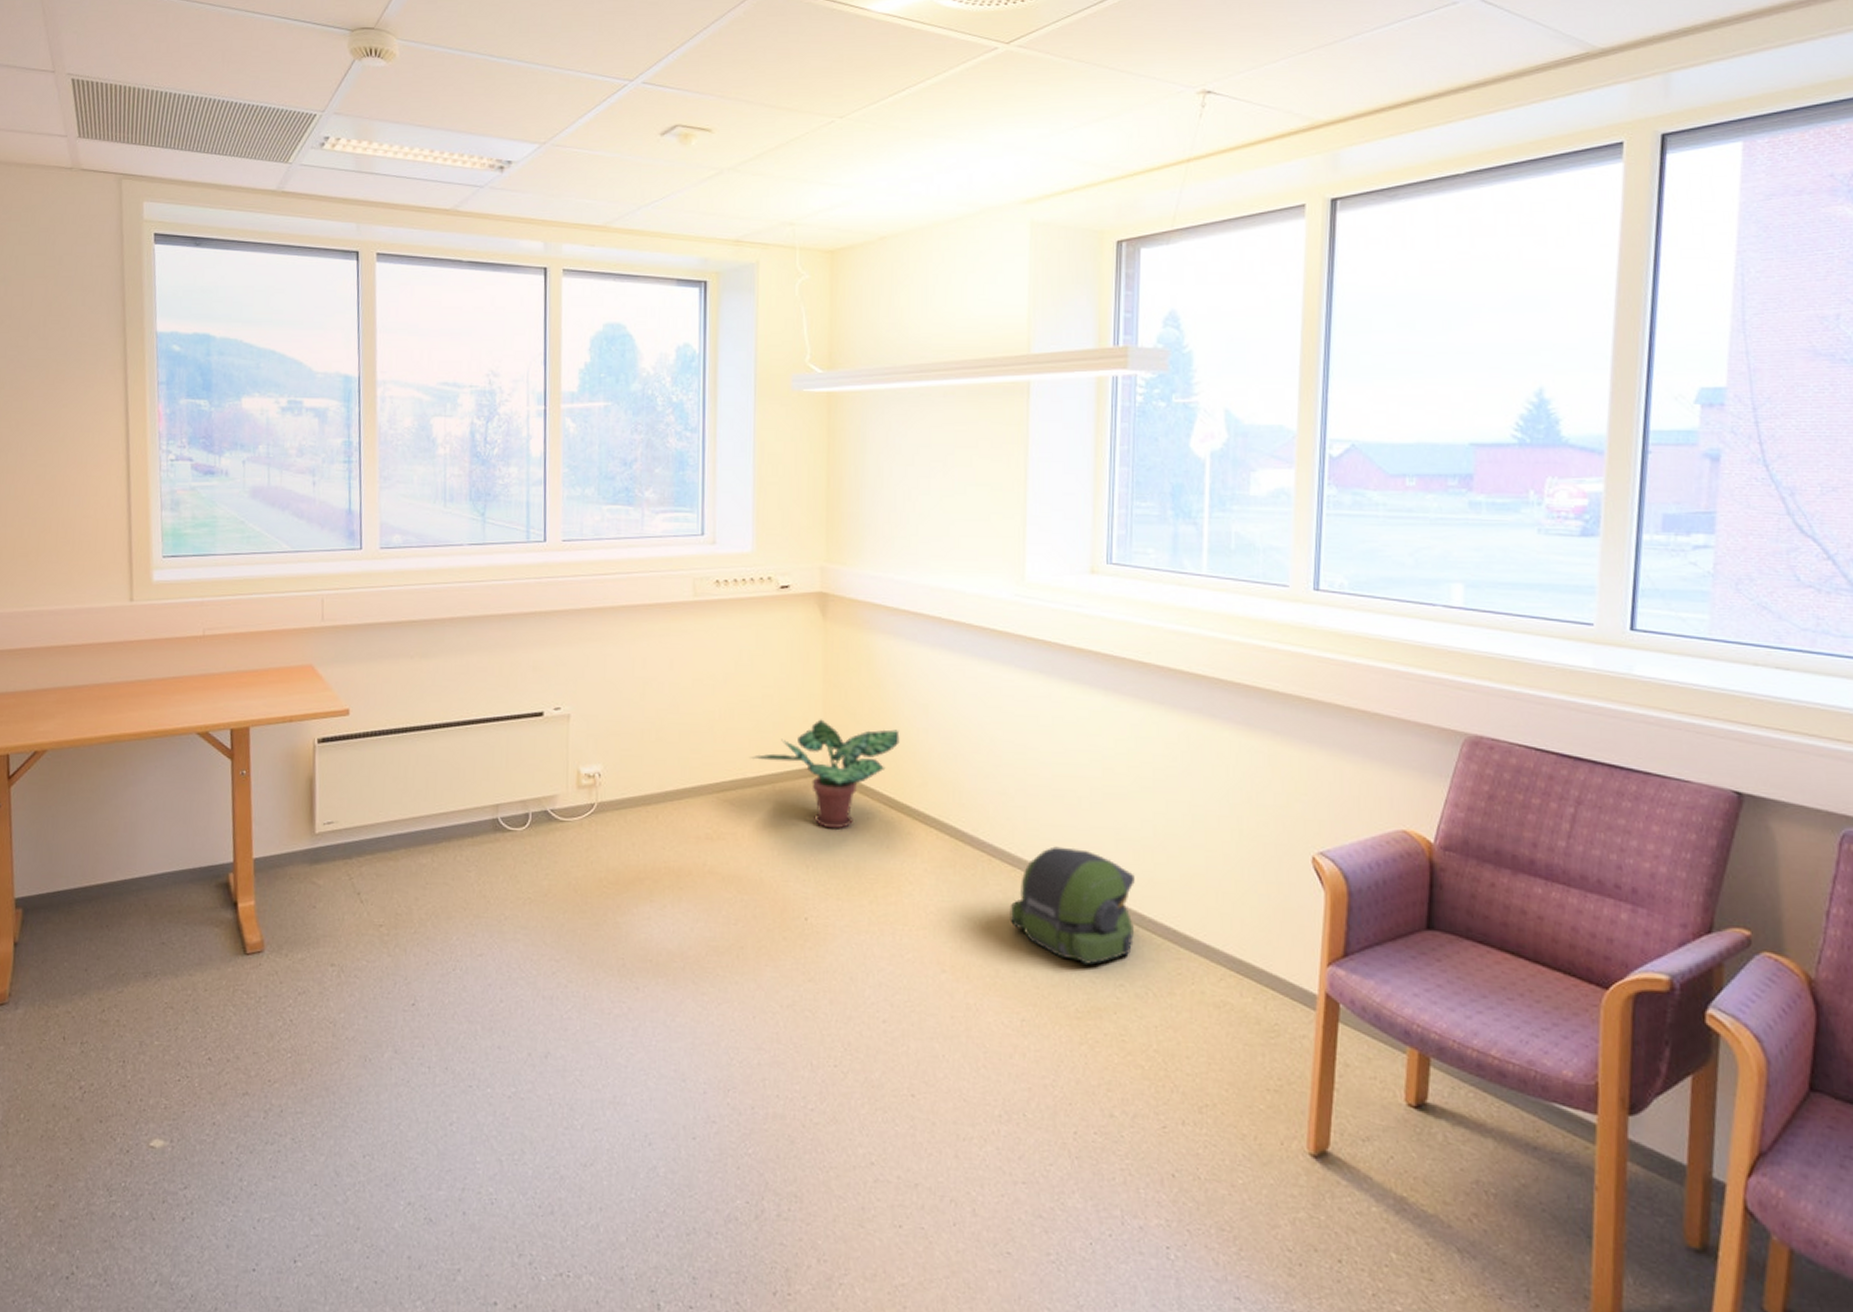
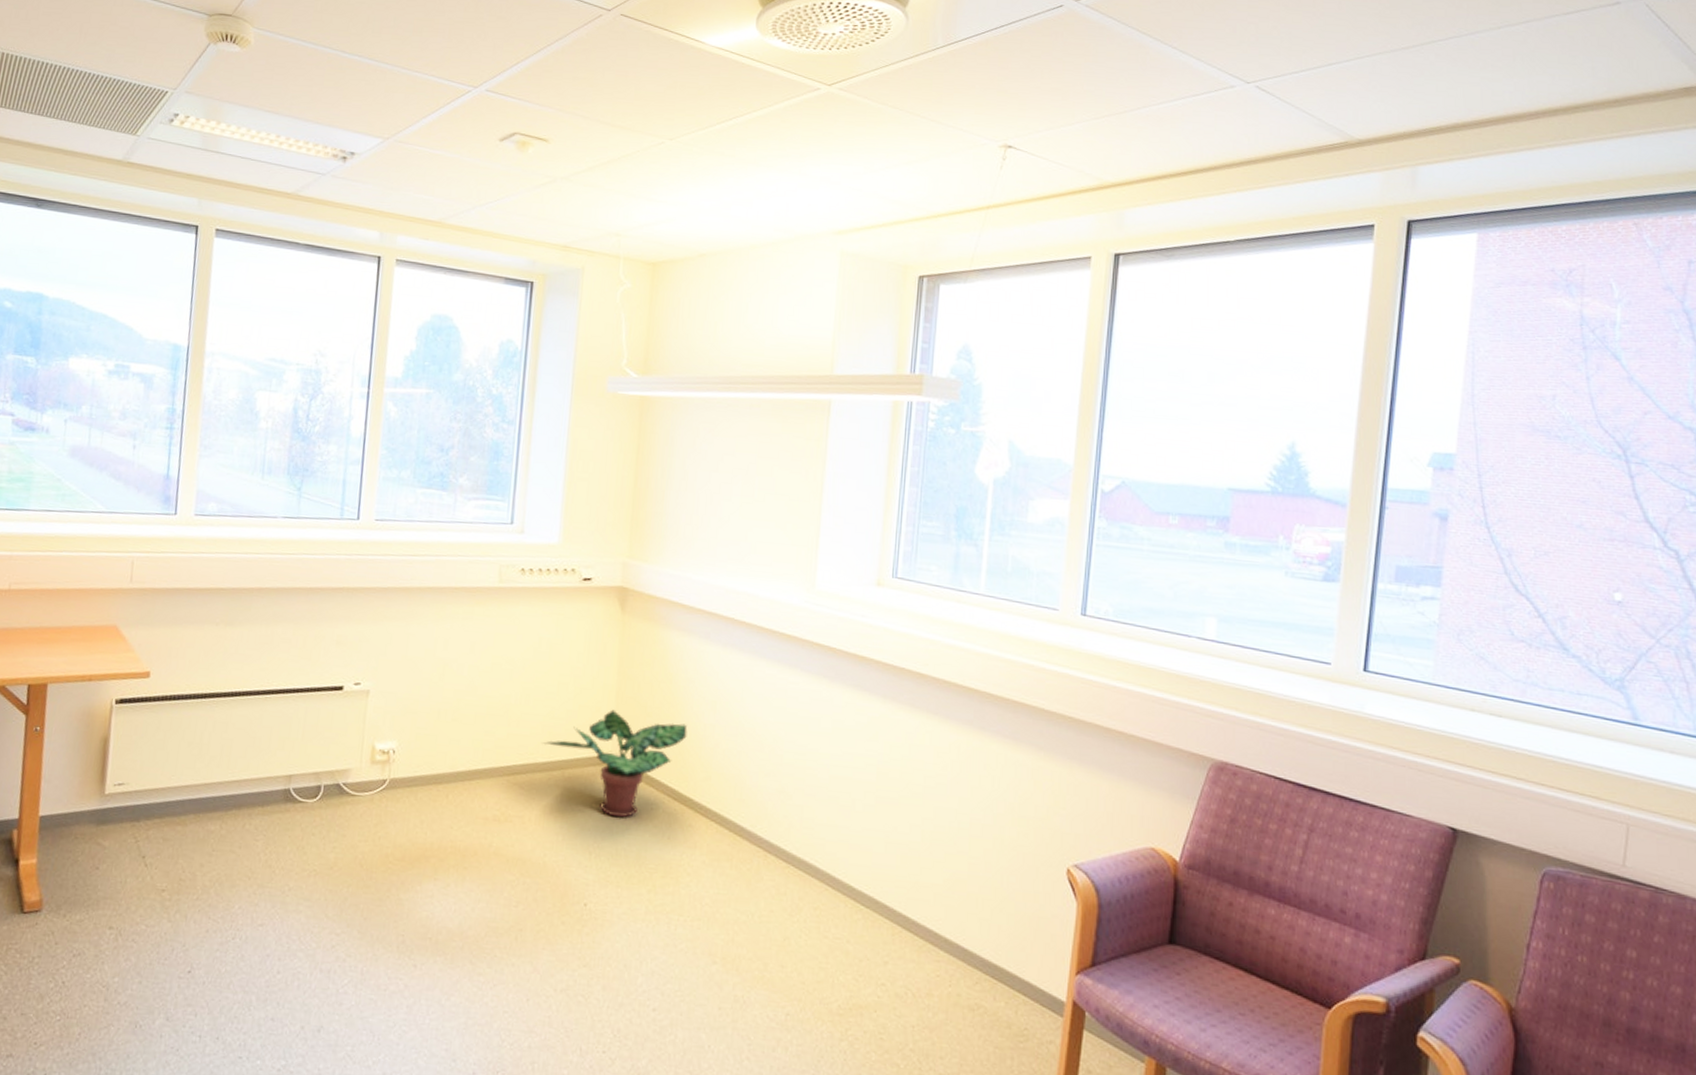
backpack: present [1010,846,1135,965] -> none [781,846,901,963]

